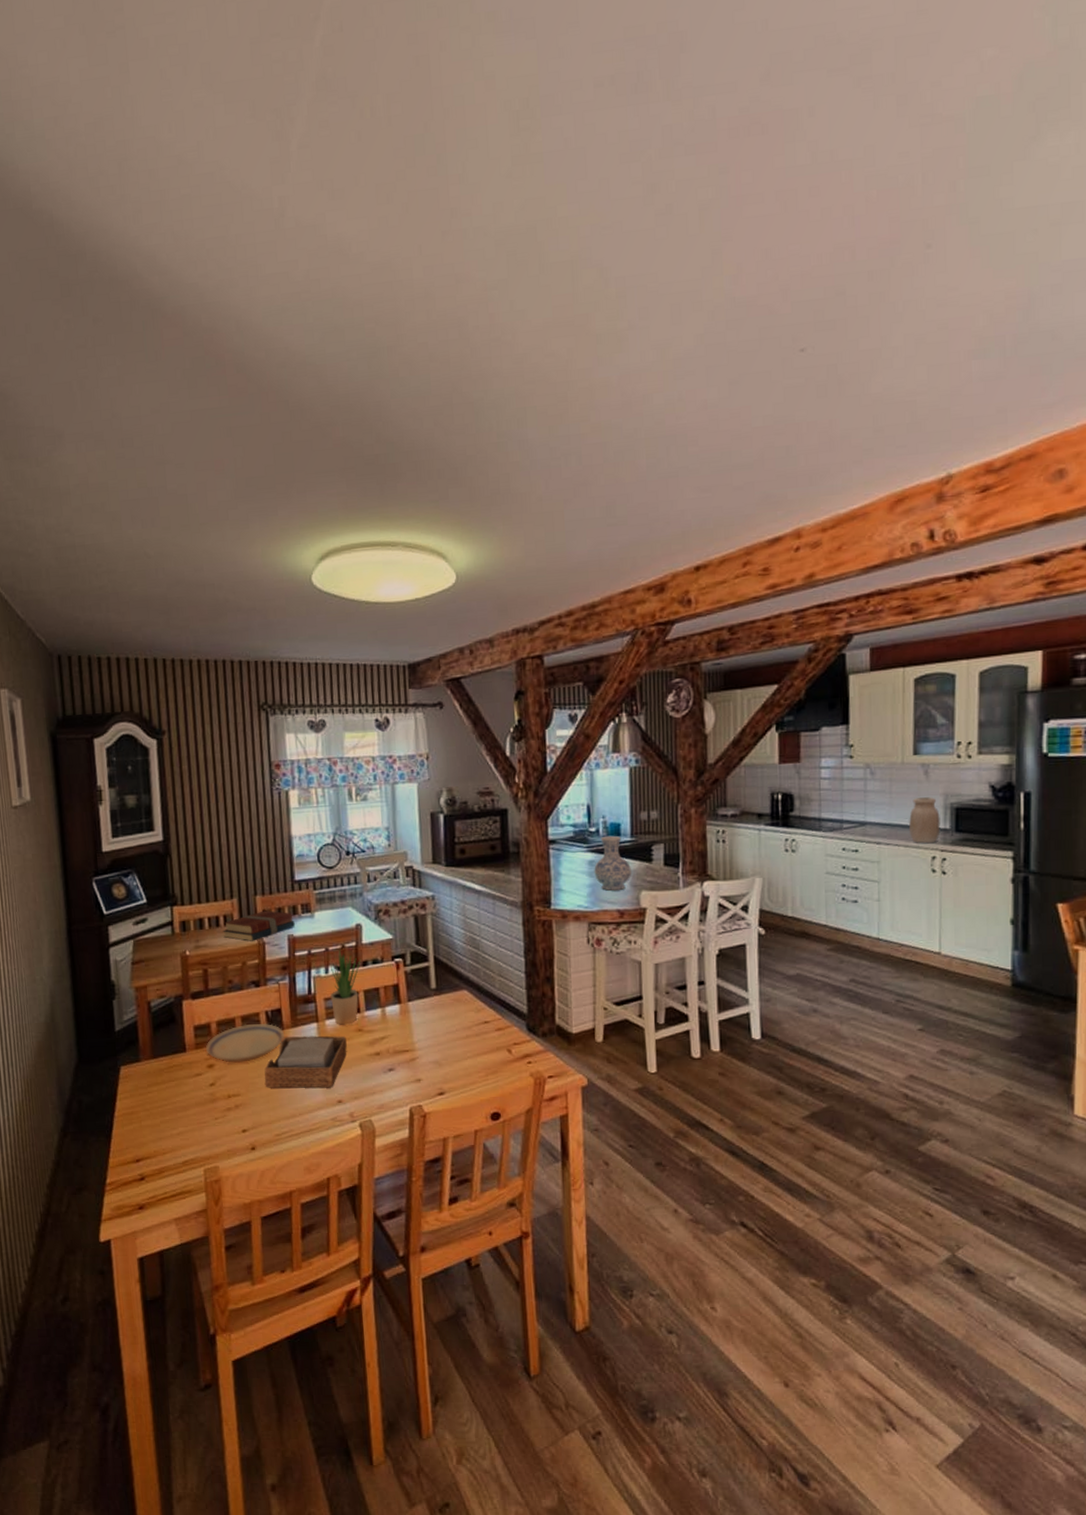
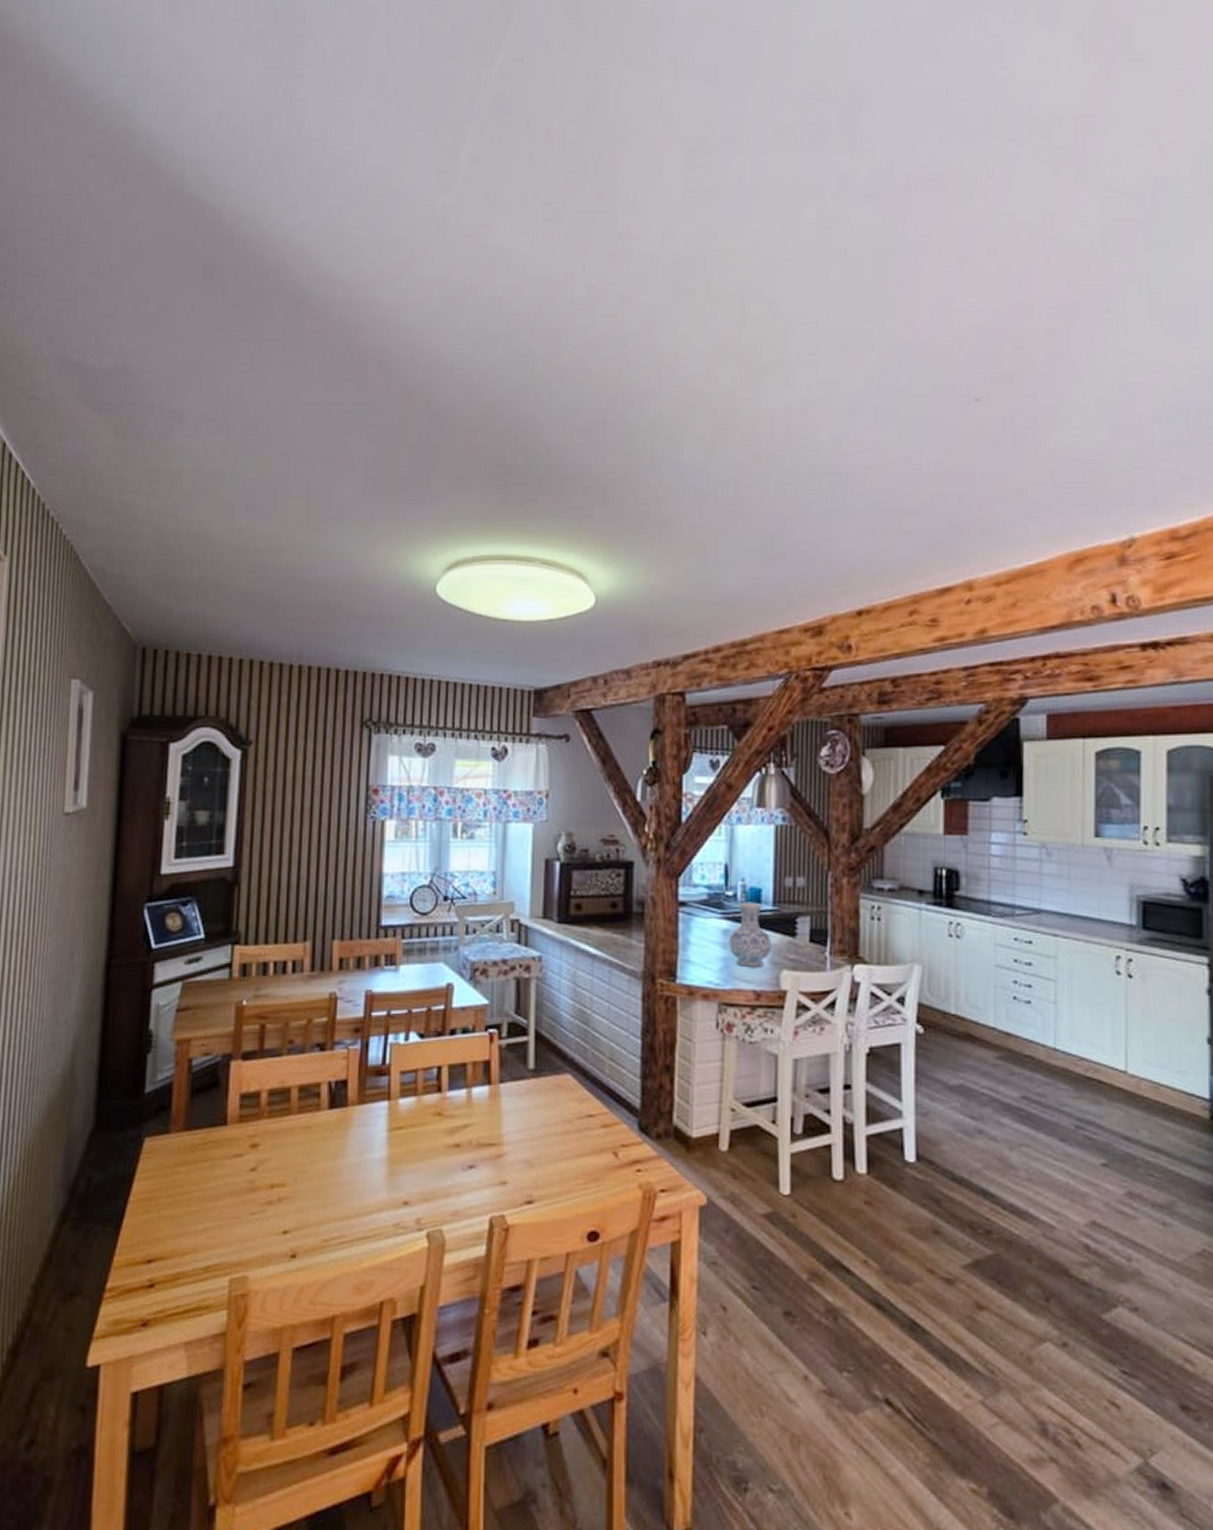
plate: present [206,1023,285,1063] -> none [252,1096,349,1144]
books: present [223,910,295,942] -> none [289,958,375,995]
napkin holder: present [264,1035,347,1089] -> none [317,1116,422,1185]
potted plant: present [329,947,362,1026] -> none [408,1010,449,1108]
jar: present [909,797,941,844] -> none [1090,886,1126,941]

